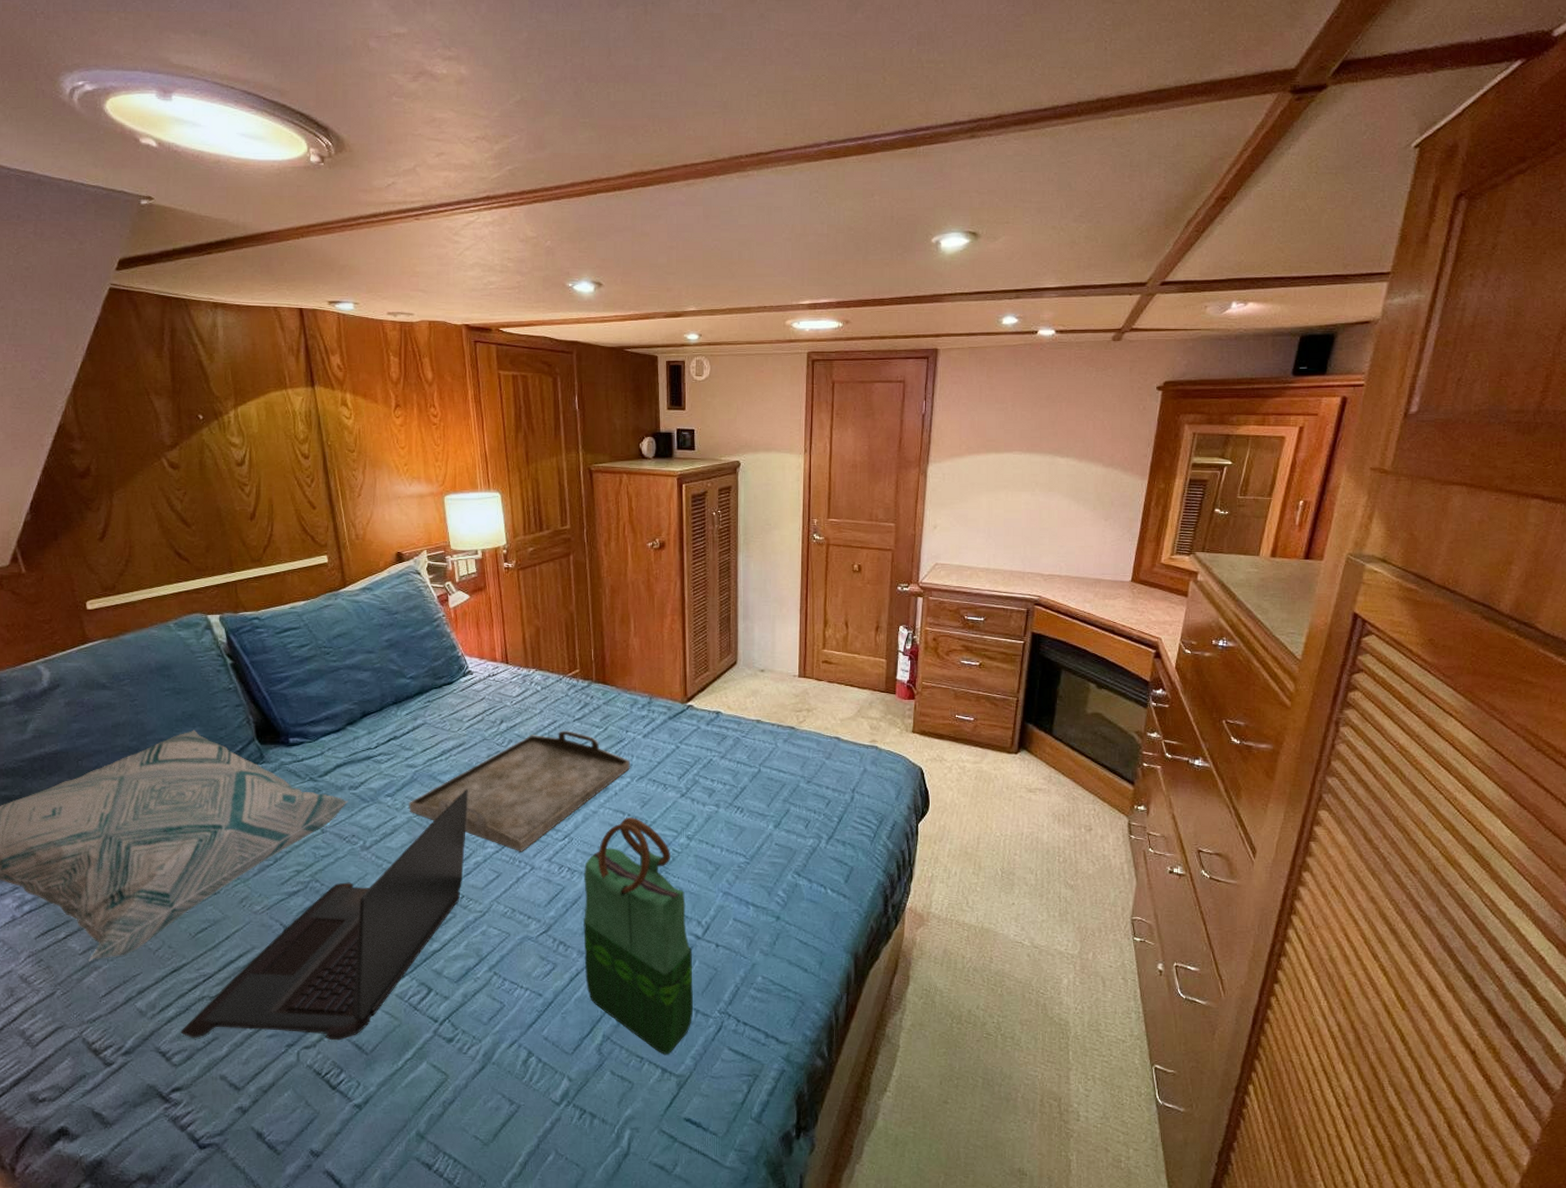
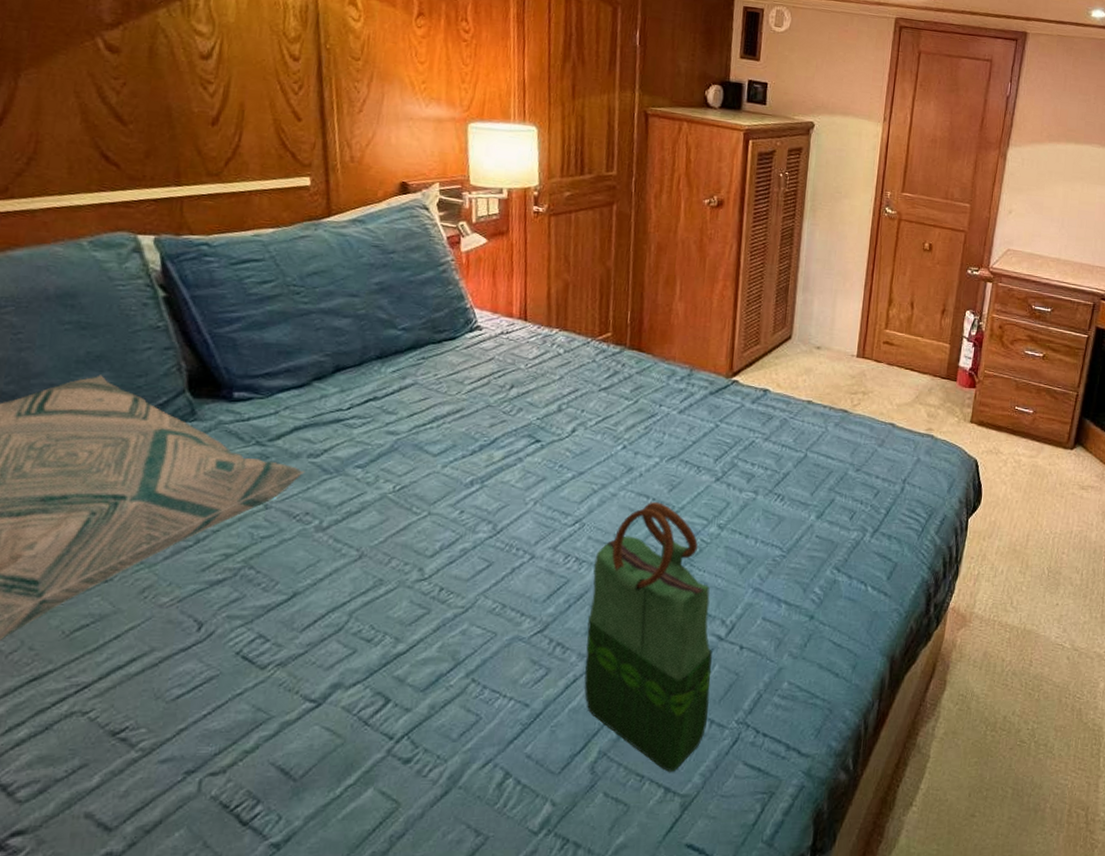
laptop: present [180,788,469,1041] -> none [33,461,463,766]
serving tray: present [409,731,630,852] -> none [383,401,661,539]

